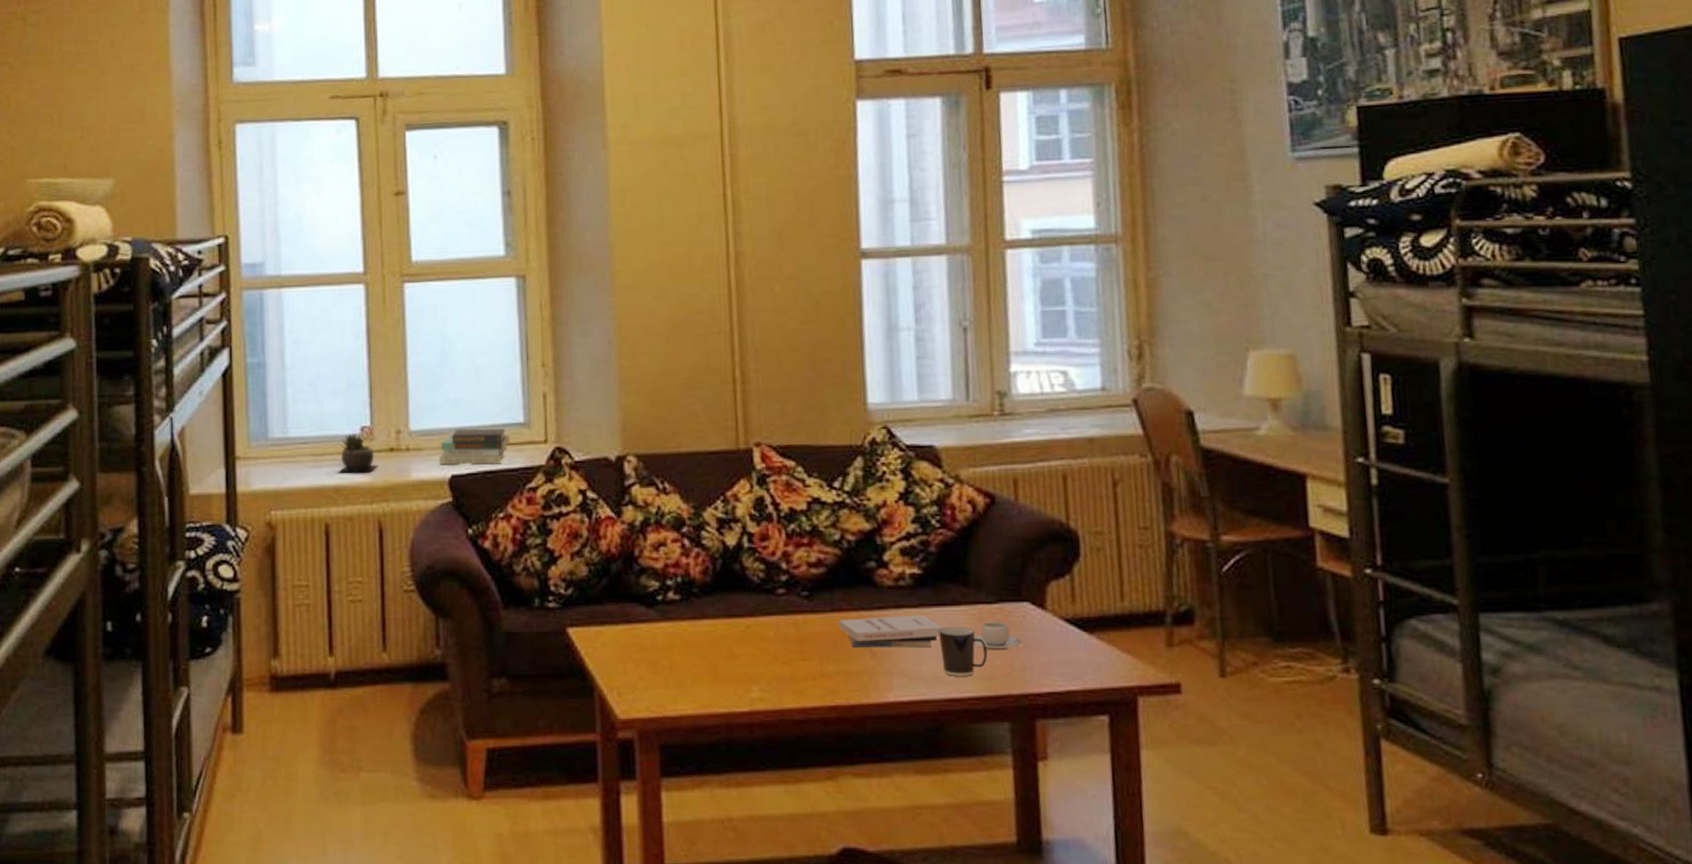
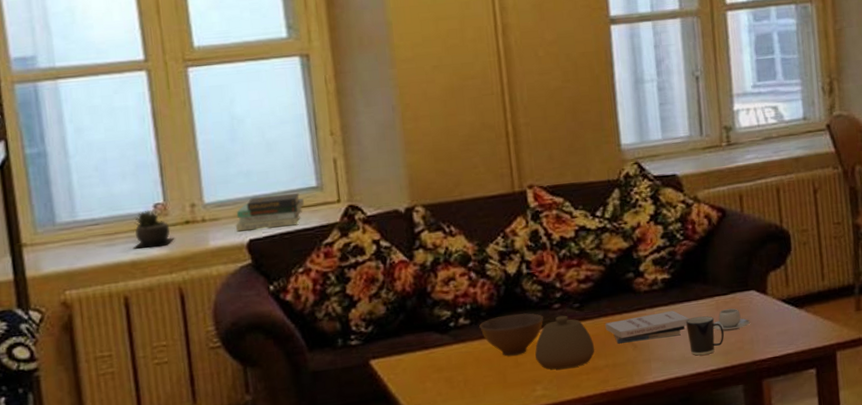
bowl: none [690,594,766,645] -> present [479,313,544,356]
teapot: none [753,604,825,669] -> present [535,315,595,370]

